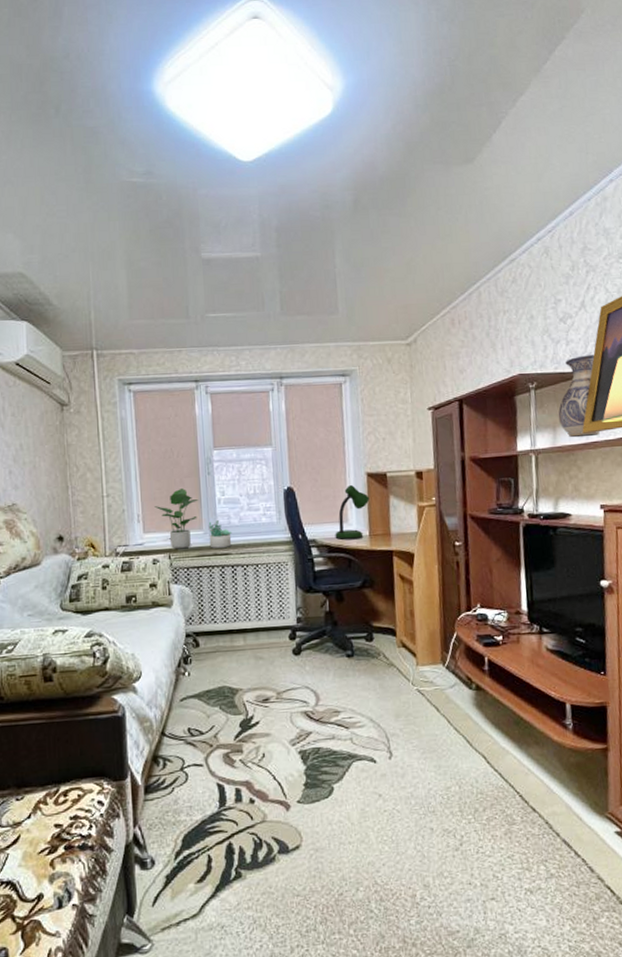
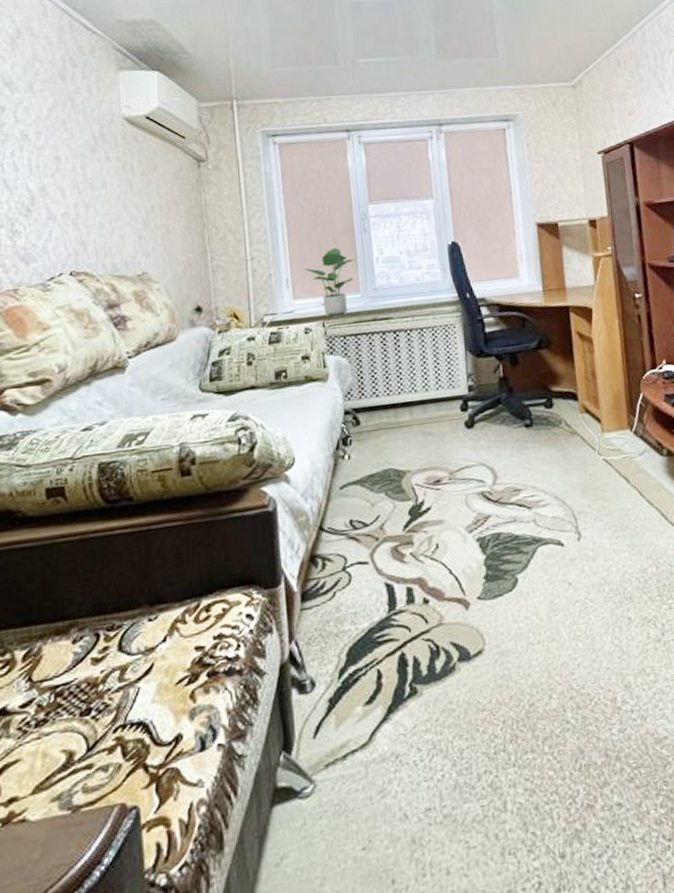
succulent plant: present [208,520,233,548] -> none [366,281,393,313]
desk lamp: present [335,484,370,540] -> none [505,236,541,297]

